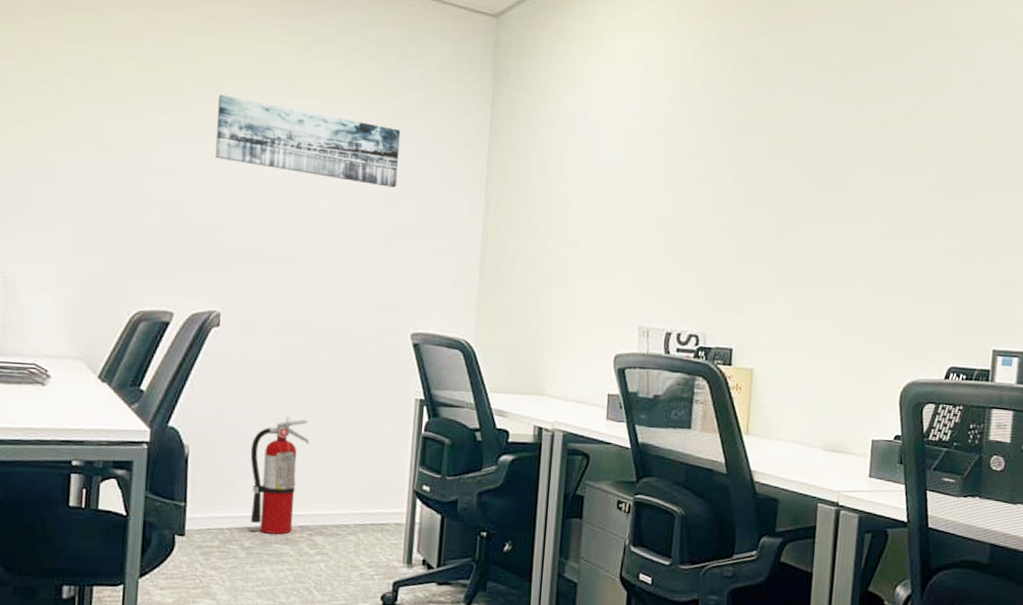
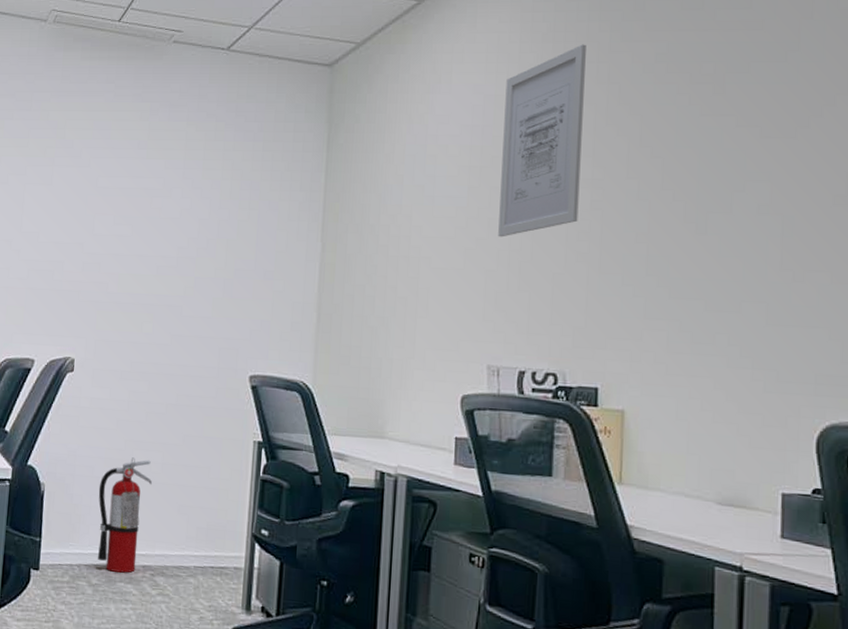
wall art: present [214,95,401,188] -> none [72,161,239,235]
wall art: none [652,22,736,205] -> present [498,44,586,238]

